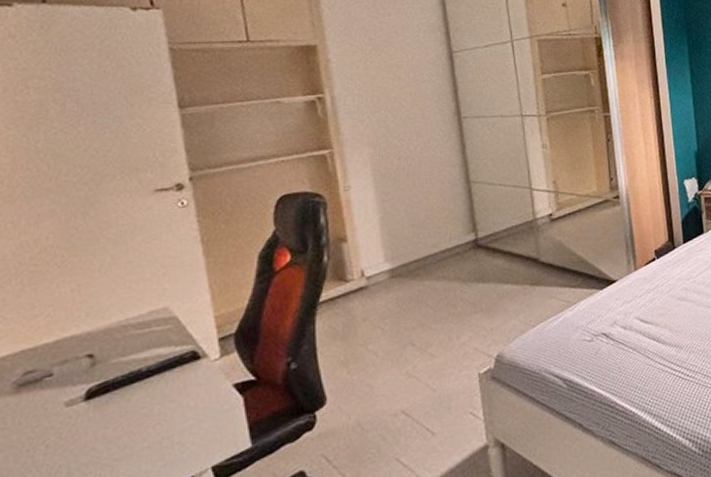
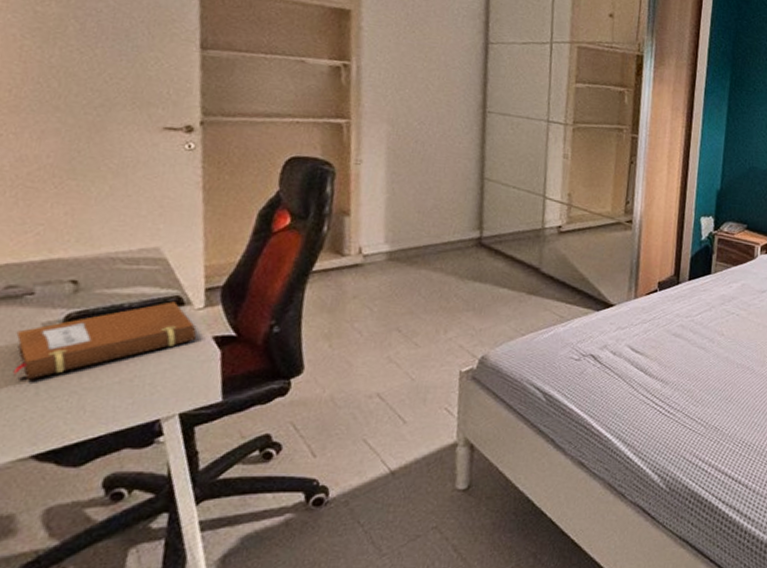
notebook: none [41,357,218,461] -> present [13,301,197,380]

